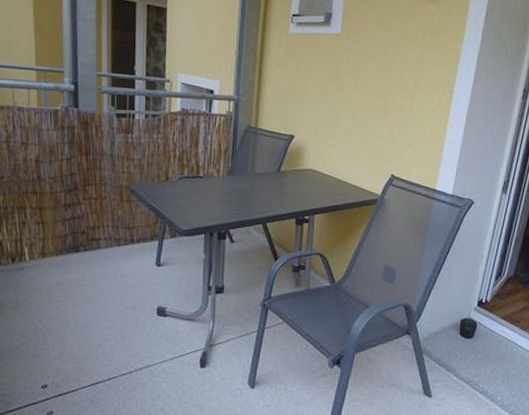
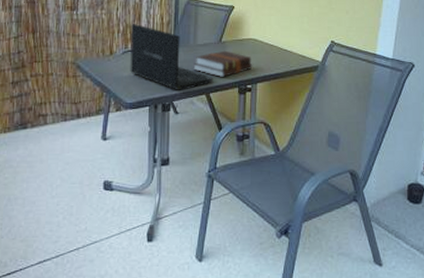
laptop: none [186,148,271,220] -> present [130,23,214,91]
hardback book: none [250,180,311,207] -> present [193,50,253,77]

